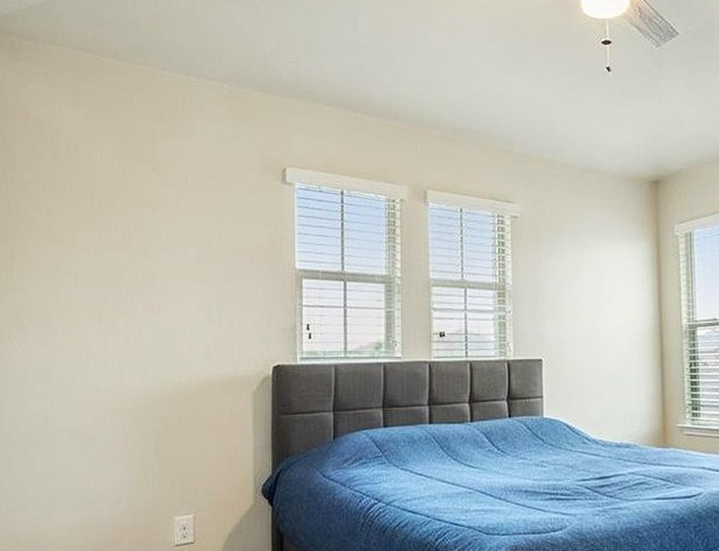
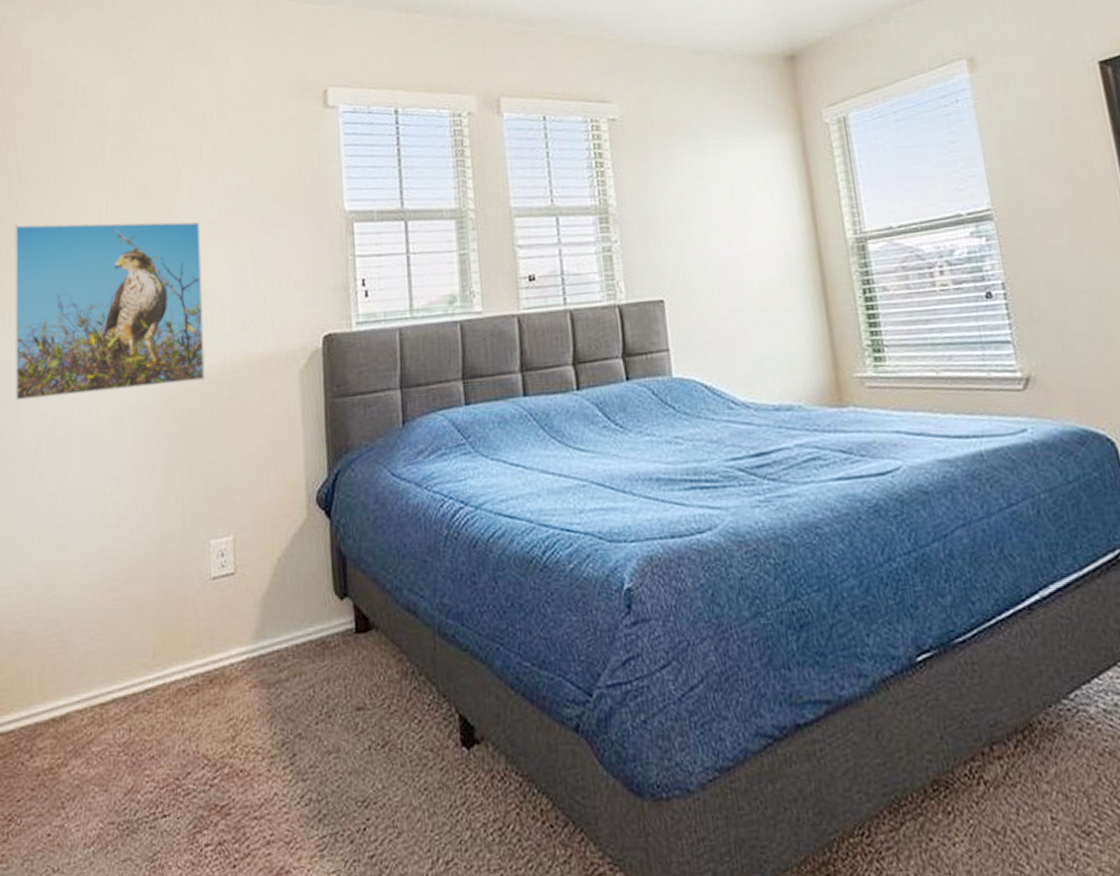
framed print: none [12,256,174,399] -> present [14,222,205,401]

